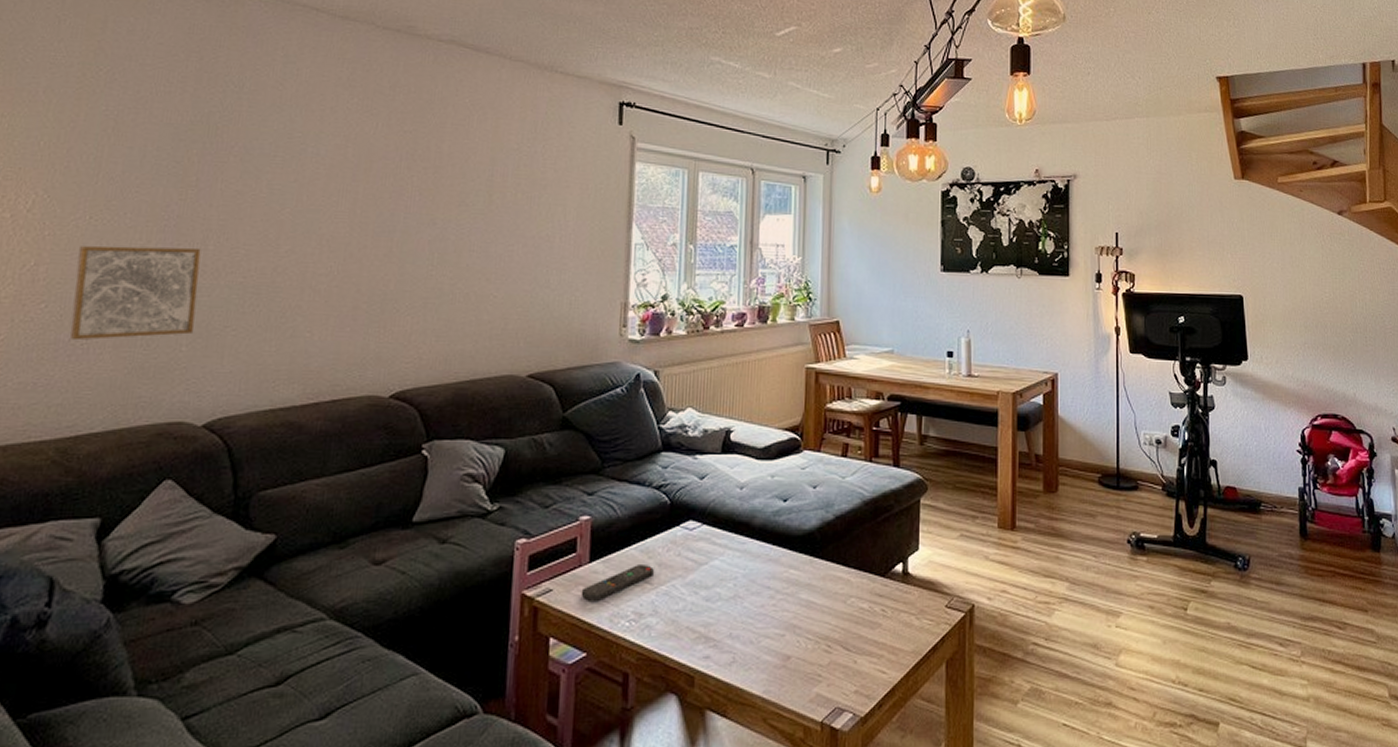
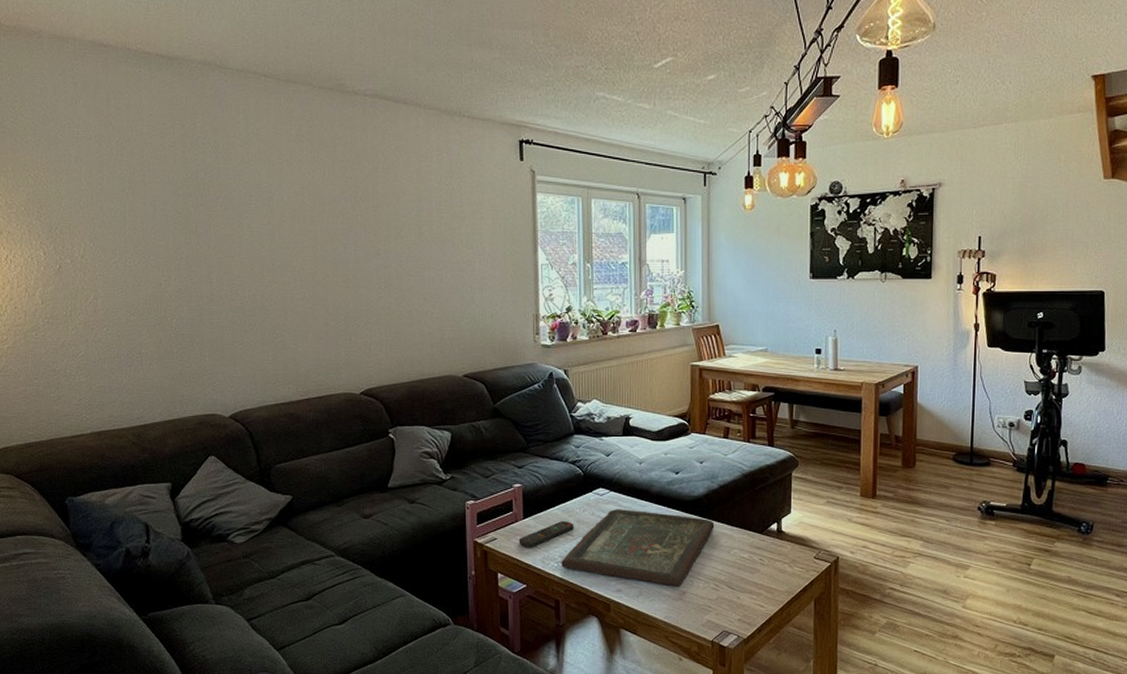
wall art: present [70,246,201,341] -> none [122,281,212,355]
board game: none [634,547,829,650] -> present [561,509,715,587]

